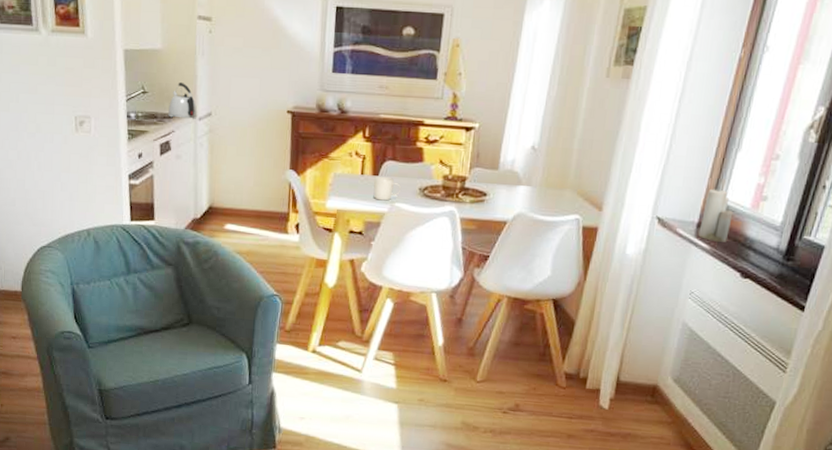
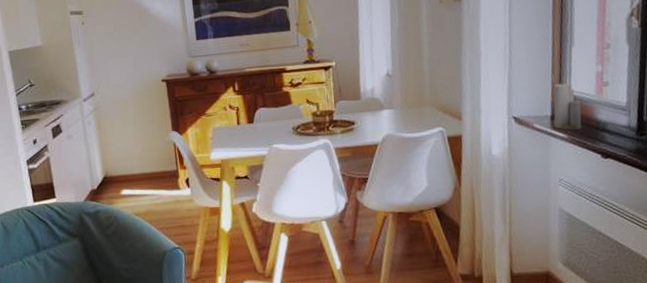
kettle: present [167,81,198,120] -> none [54,70,82,103]
mug: present [373,176,401,201] -> none [250,122,276,145]

